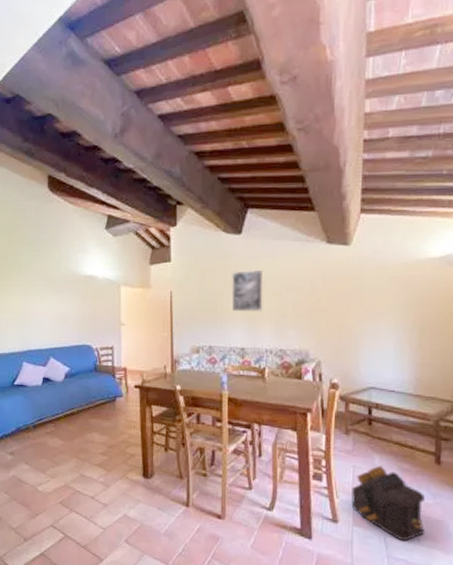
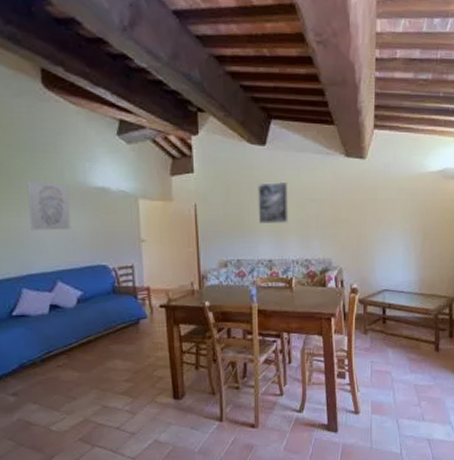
wall art: none [32,270,64,313] -> present [27,181,71,231]
backpack: present [350,465,425,541] -> none [369,358,427,420]

